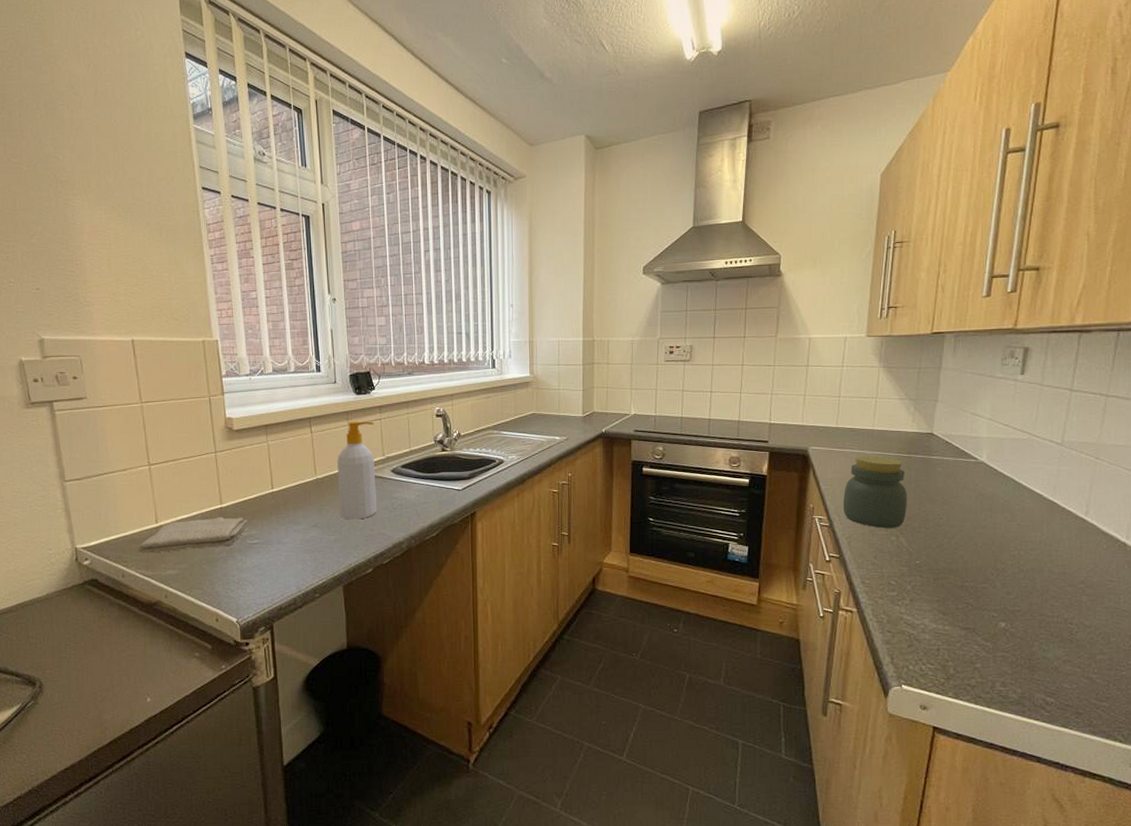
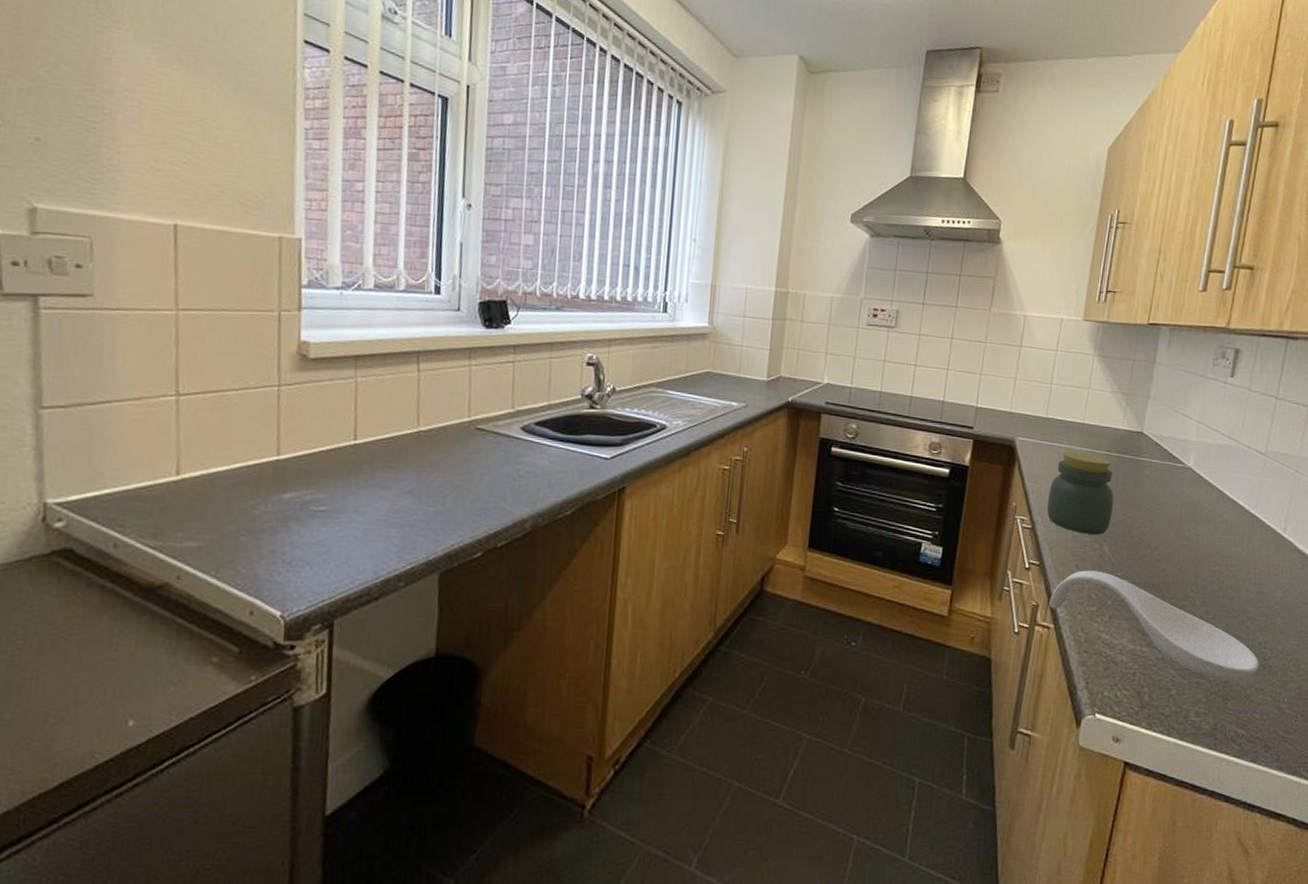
washcloth: present [138,517,249,554] -> none [143,473,315,517]
soap bottle: present [337,421,378,520] -> none [446,361,505,488]
spoon rest: none [851,560,1066,654] -> present [1049,570,1259,681]

